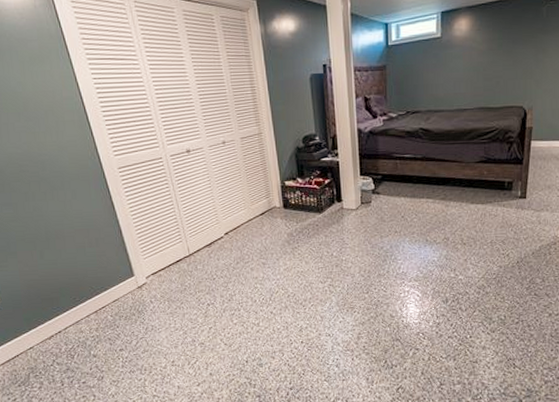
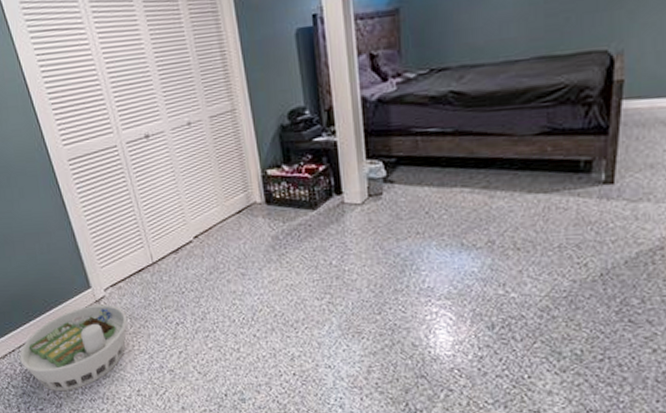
laundry basket: none [65,289,166,366] -> present [19,304,128,392]

